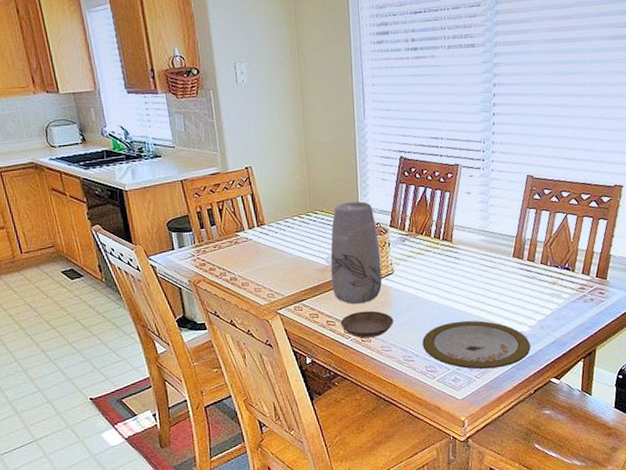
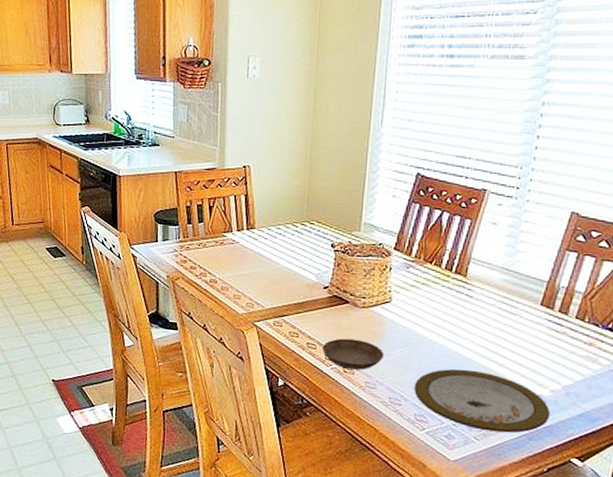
vase: present [330,201,382,304] -> none [318,216,379,330]

